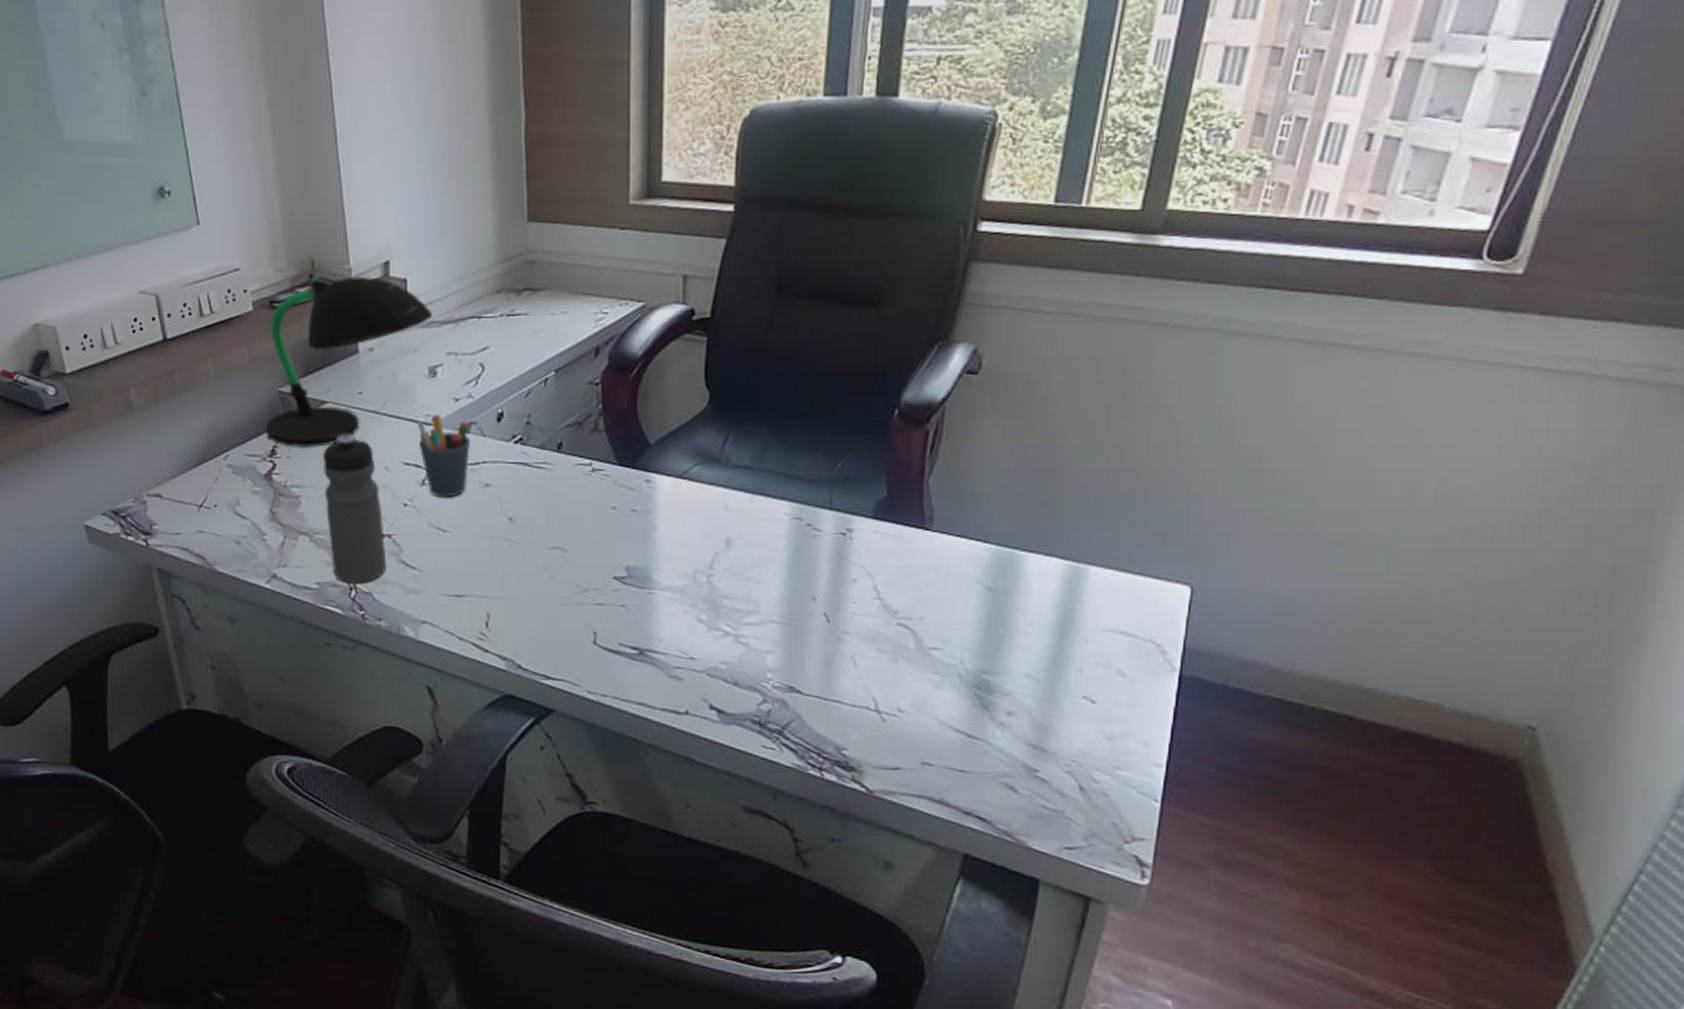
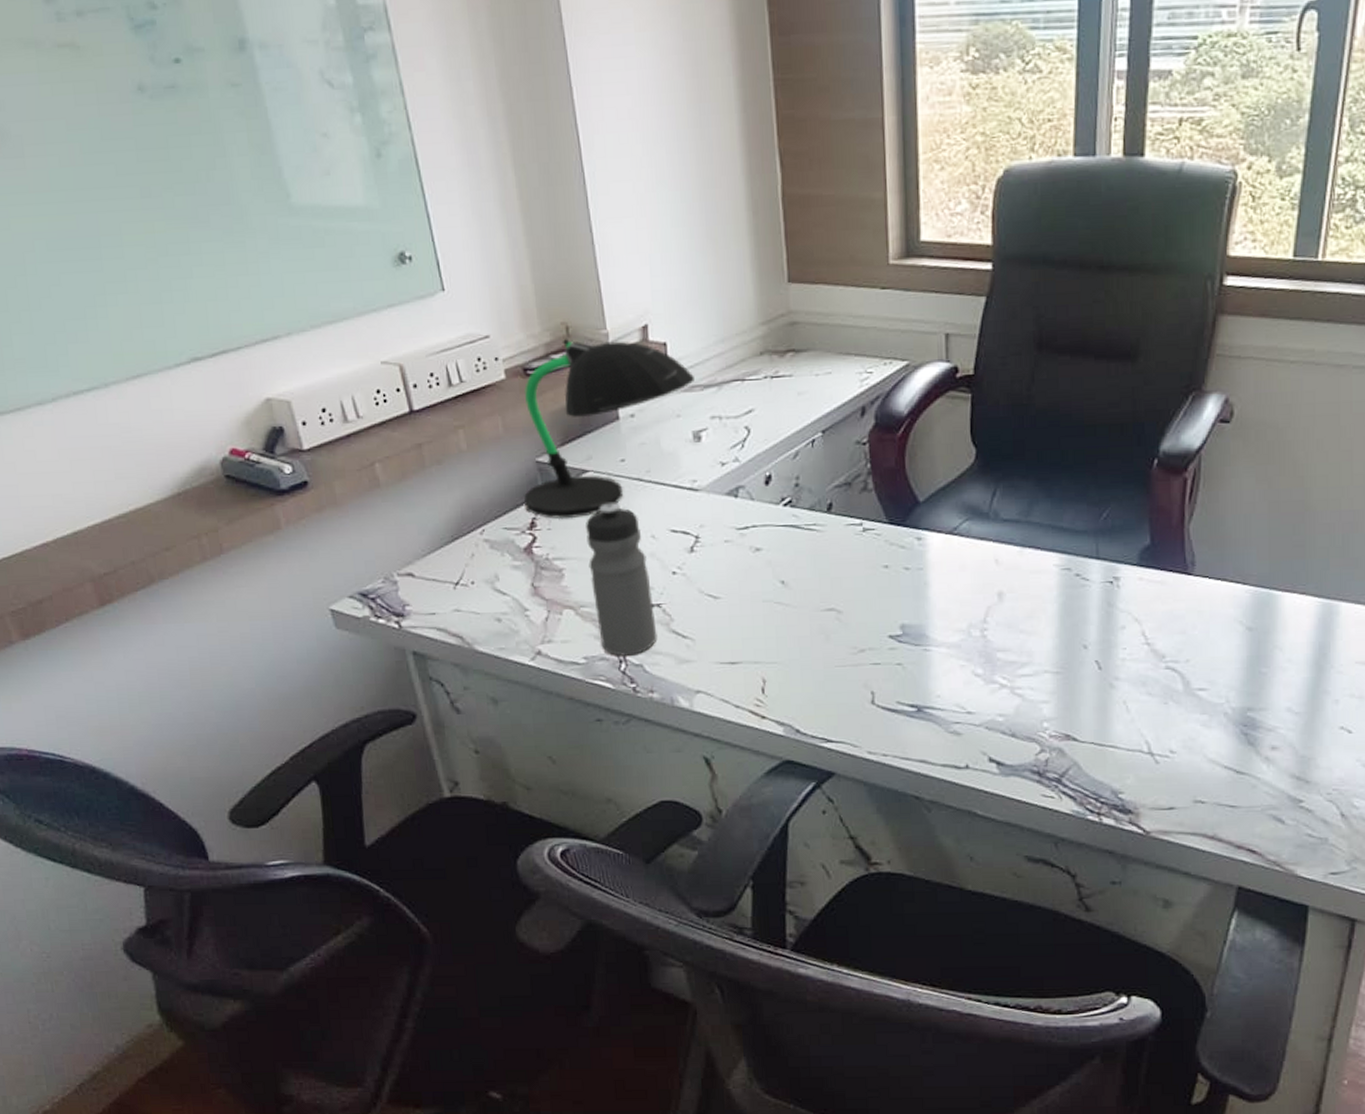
pen holder: present [416,415,470,498] -> none [682,480,739,564]

